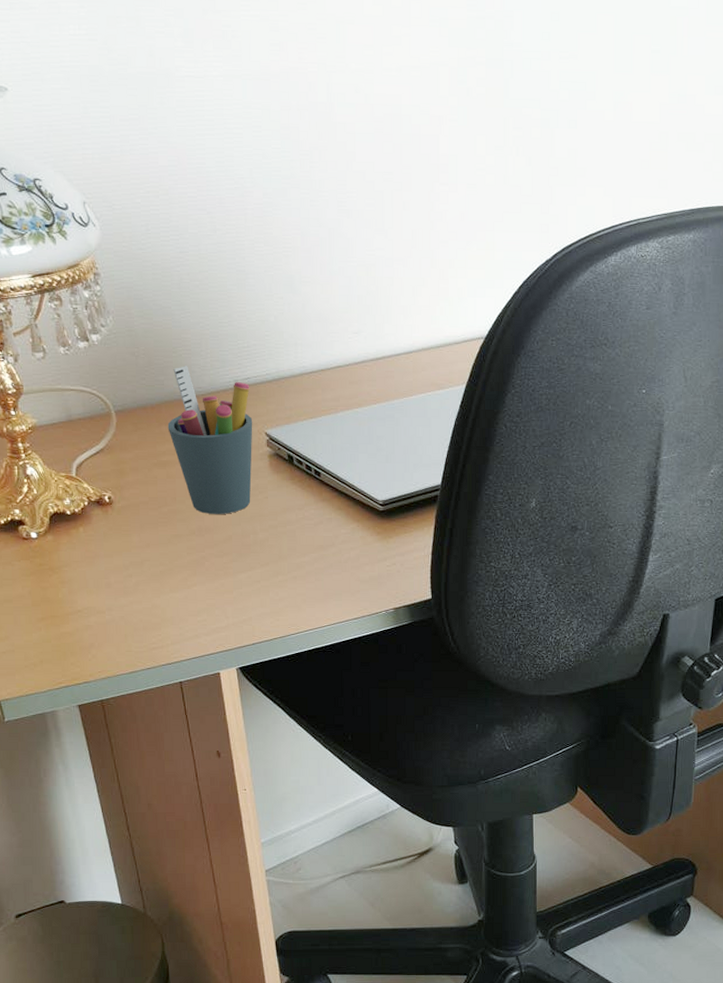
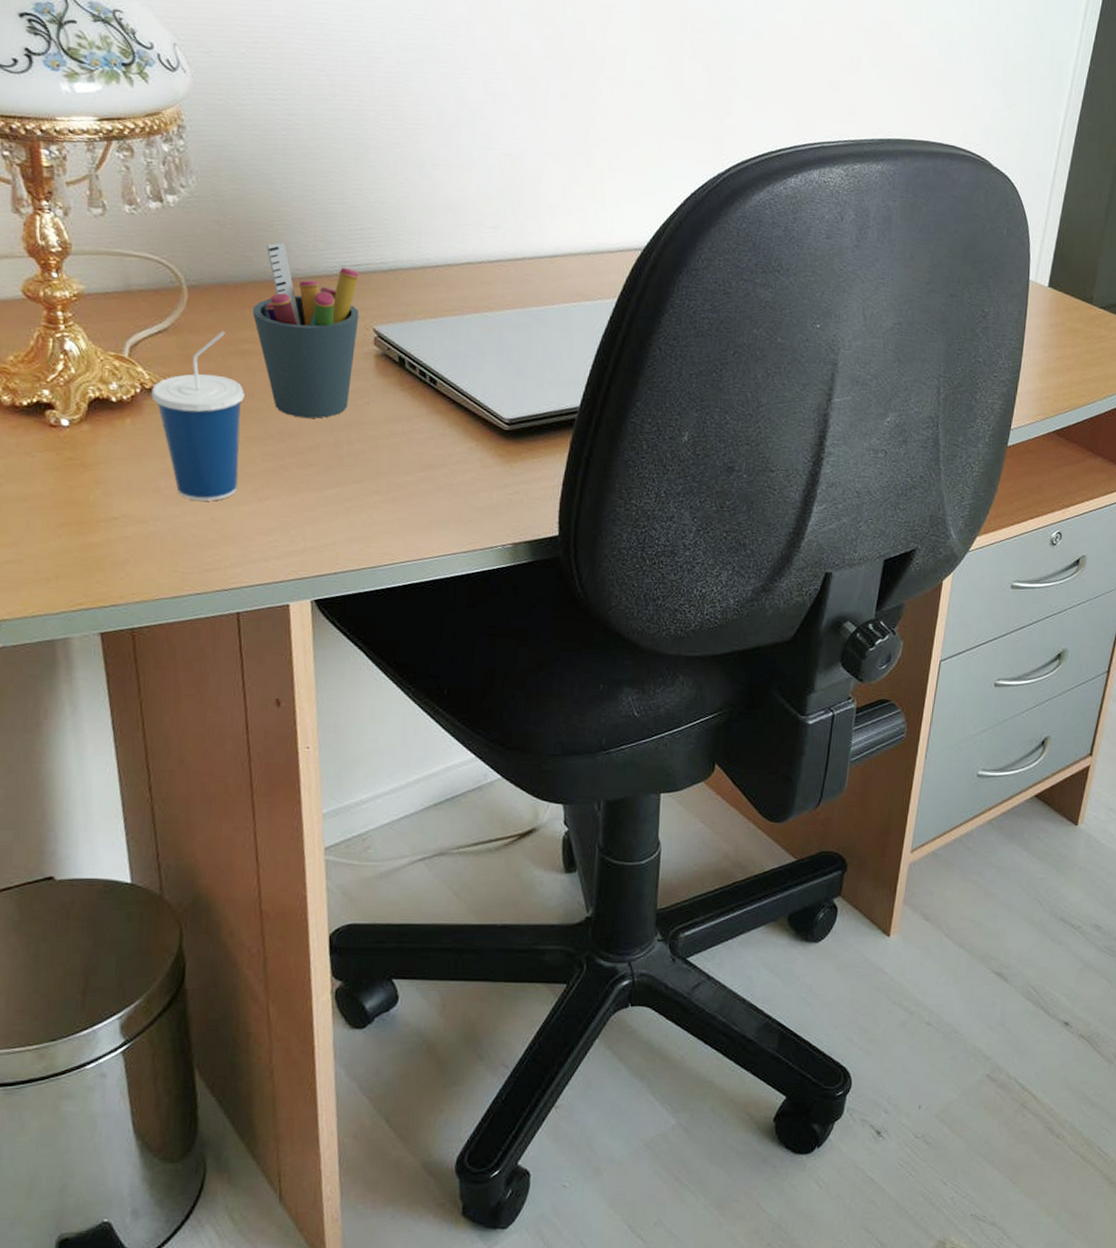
cup: none [96,446,170,591] -> present [151,330,245,501]

